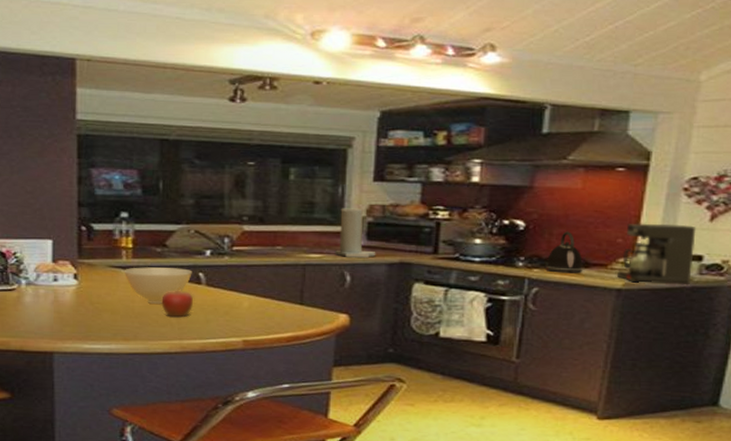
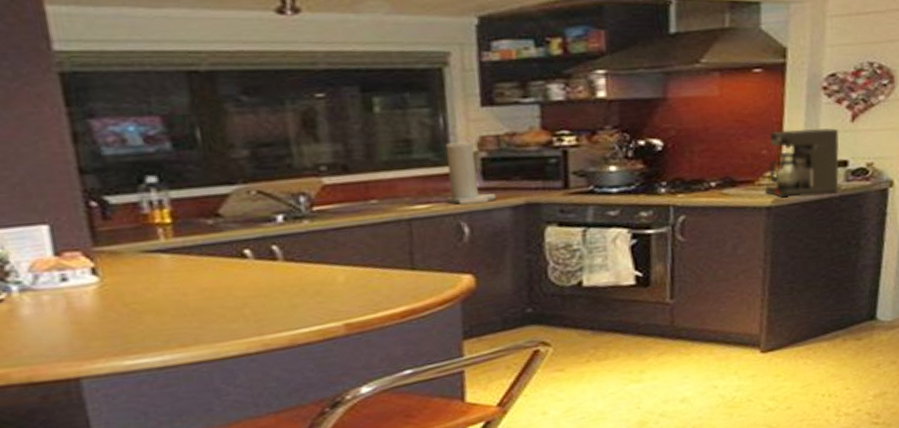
bowl: present [124,267,192,304] -> none [164,242,263,294]
fruit: present [161,287,193,318] -> none [225,268,270,308]
kettle: present [546,231,583,274] -> none [690,146,729,196]

